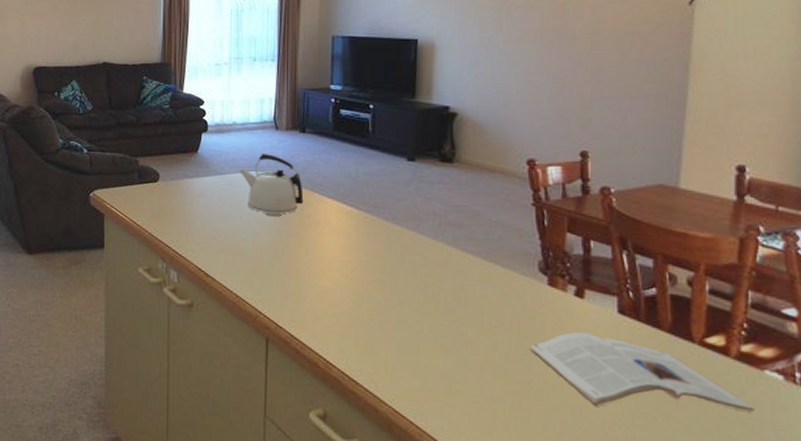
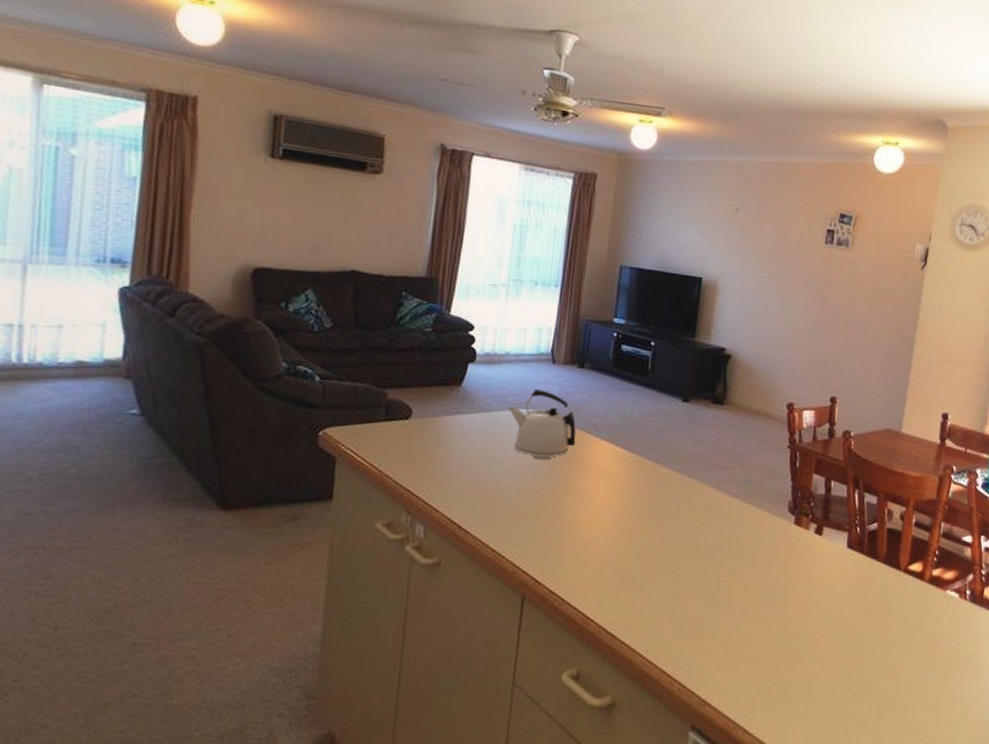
magazine: present [530,331,755,413] -> none [775,567,938,636]

